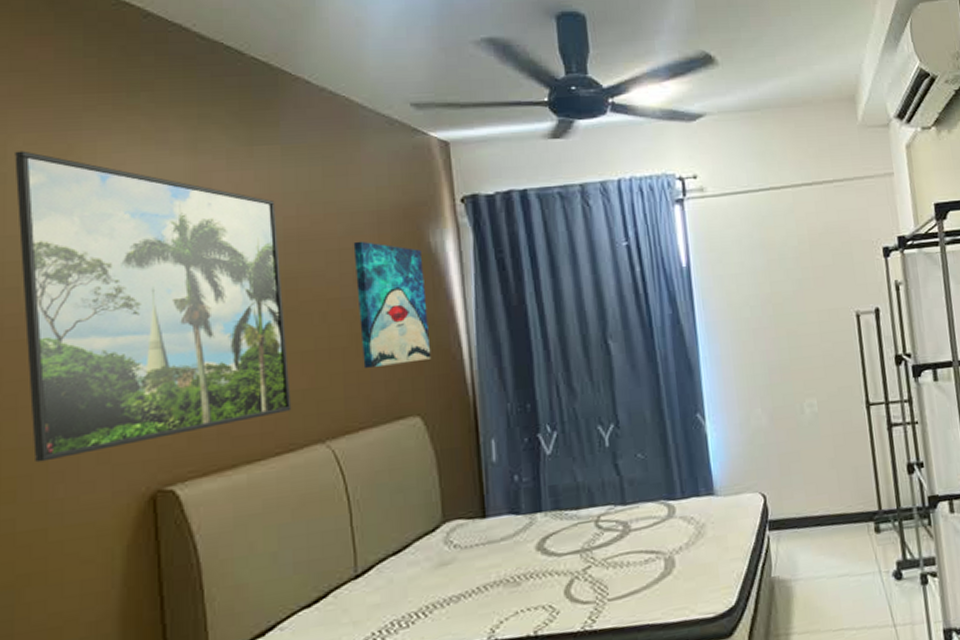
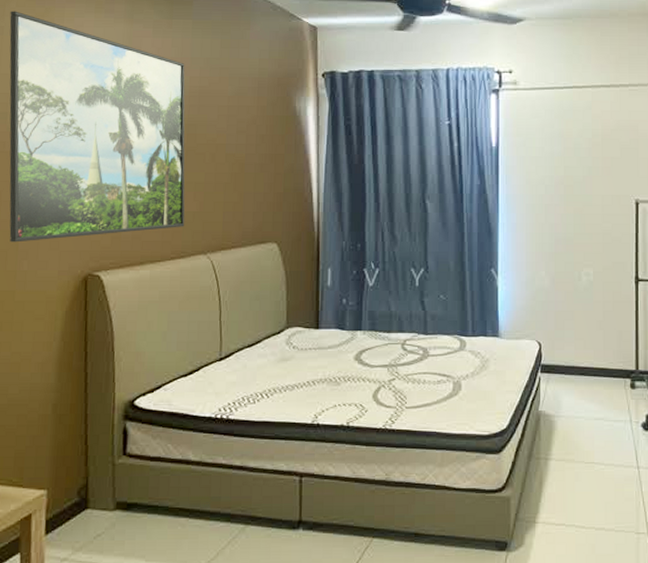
wall art: present [353,241,432,368] -> none [238,101,289,201]

